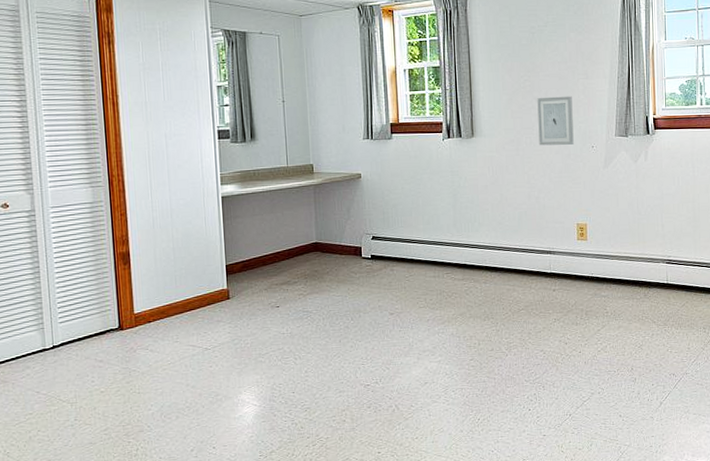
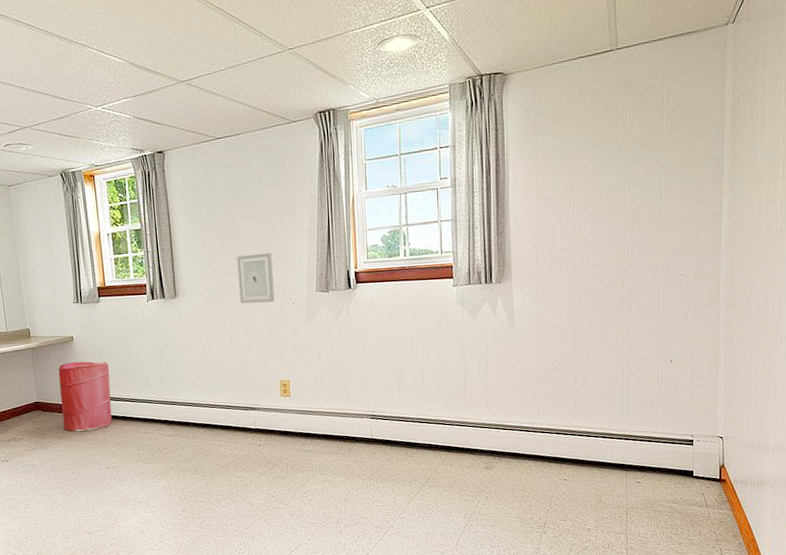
laundry hamper: none [342,200,399,276] -> present [58,361,112,432]

